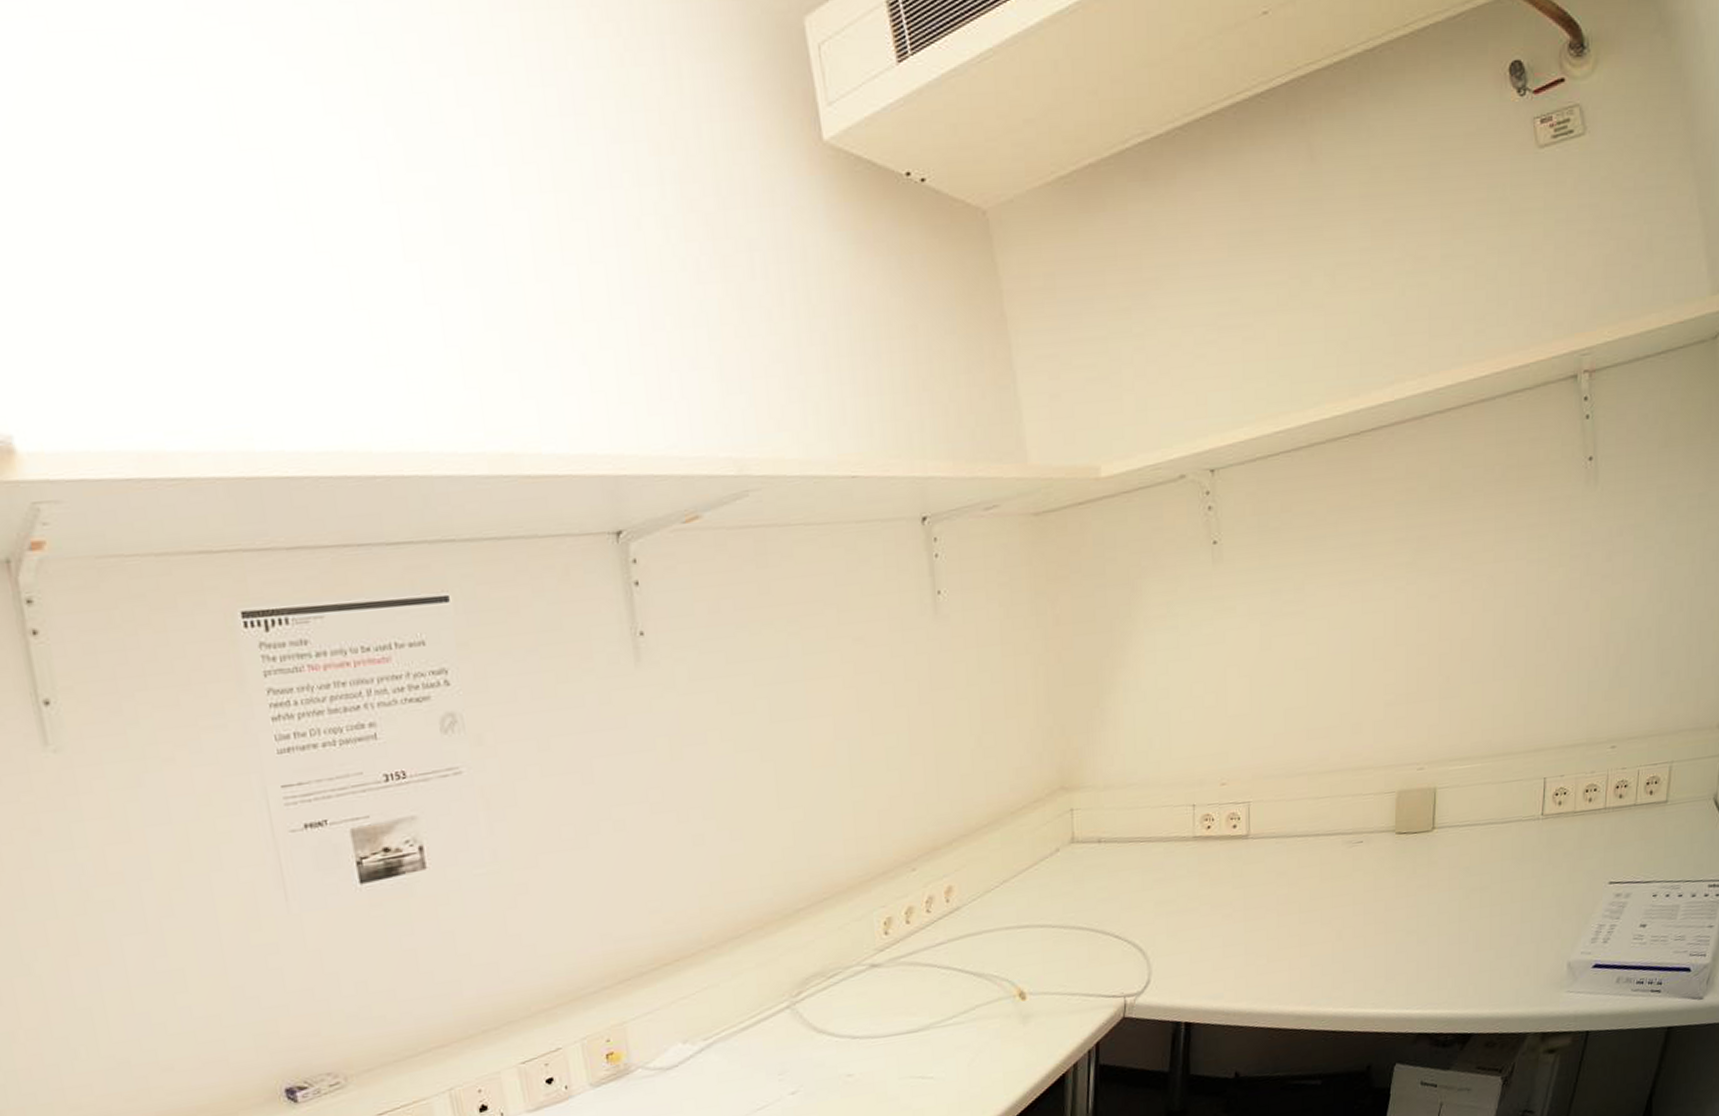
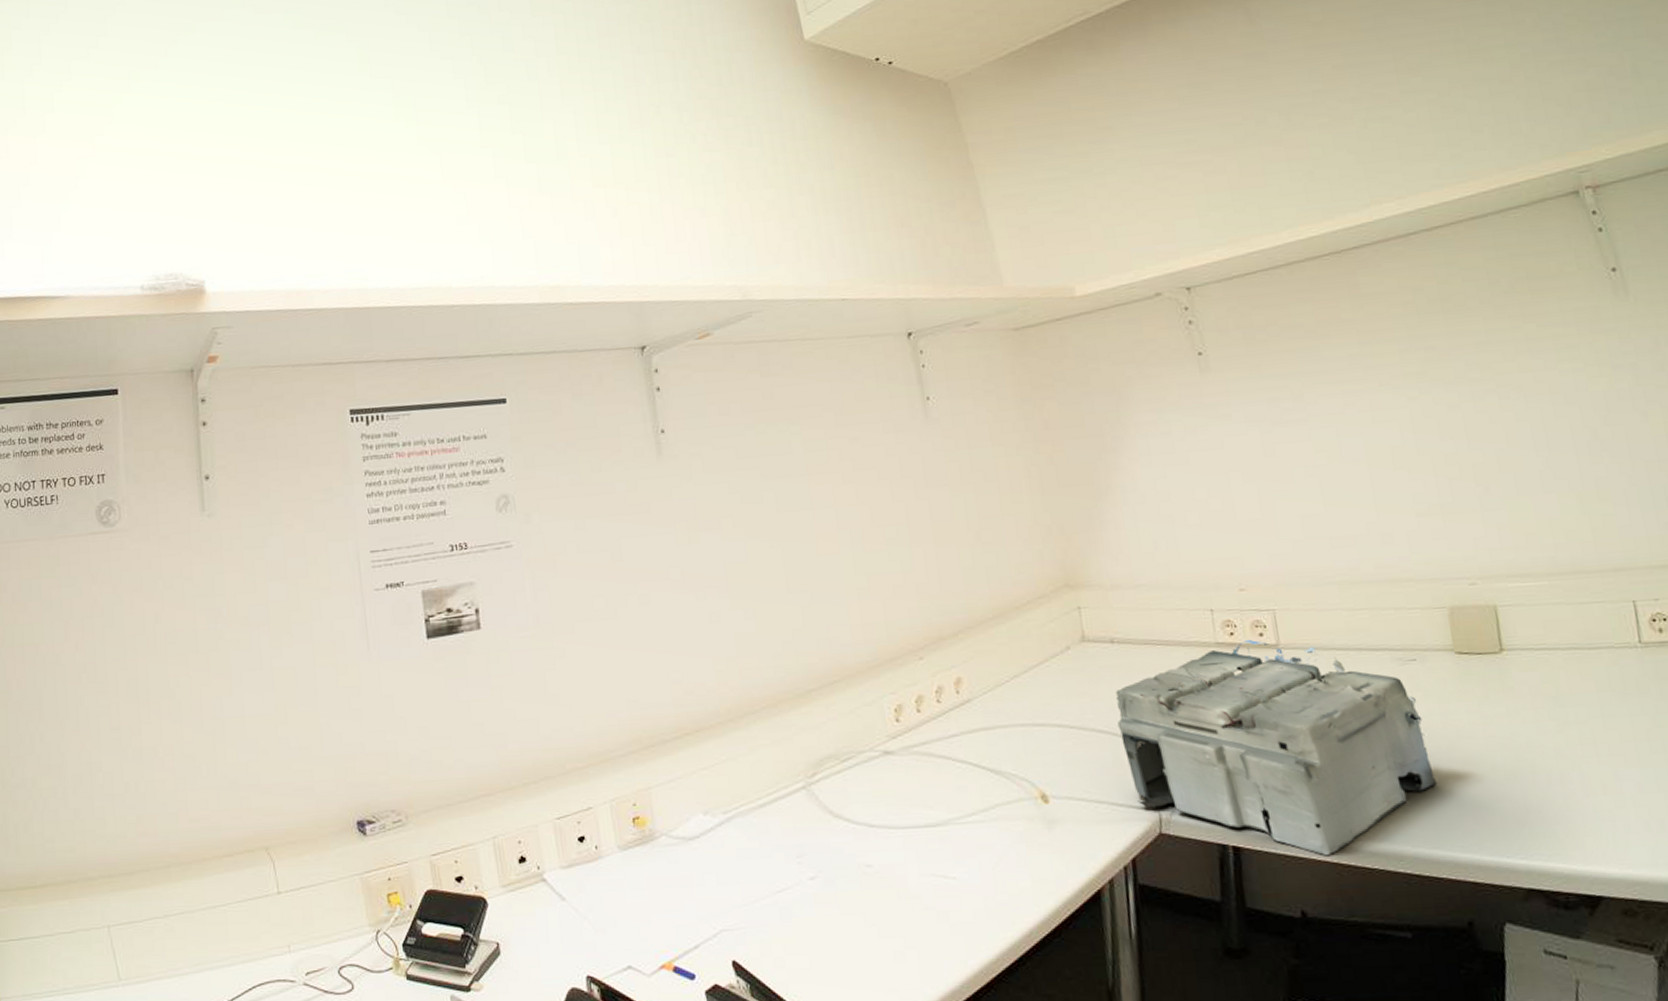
paper tray: none [1096,832,1362,1023] -> present [1116,640,1438,856]

